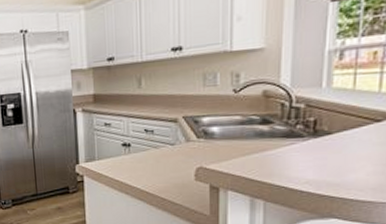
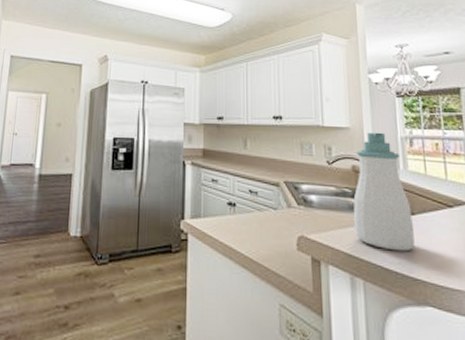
soap bottle: none [258,48,329,172] -> present [353,132,415,252]

